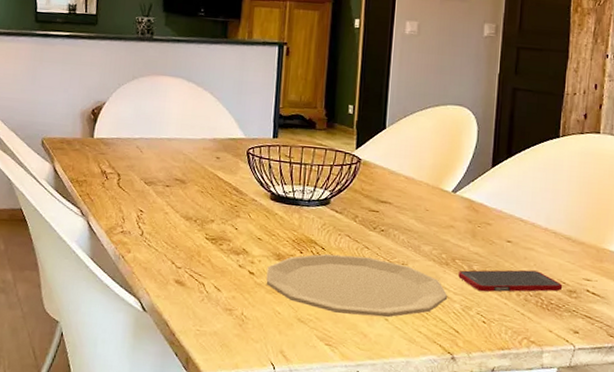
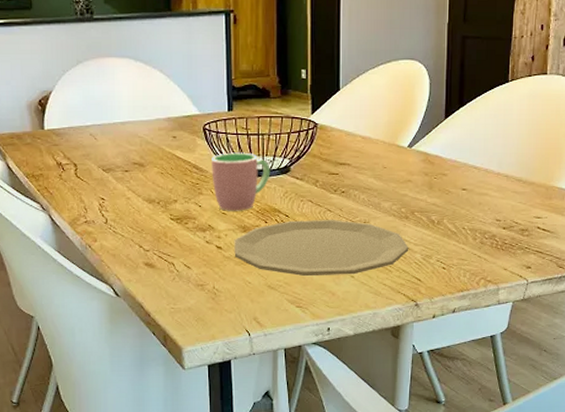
cup: none [251,178,310,238] -> present [212,152,270,211]
cell phone: present [458,269,563,292] -> none [418,214,516,240]

